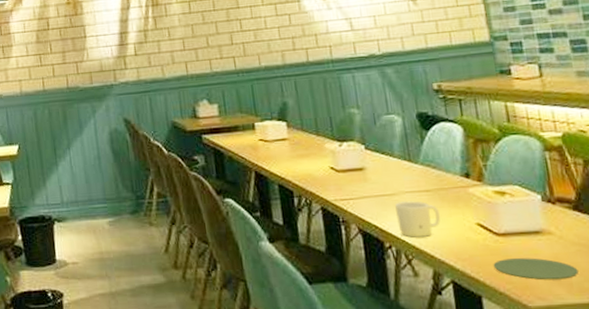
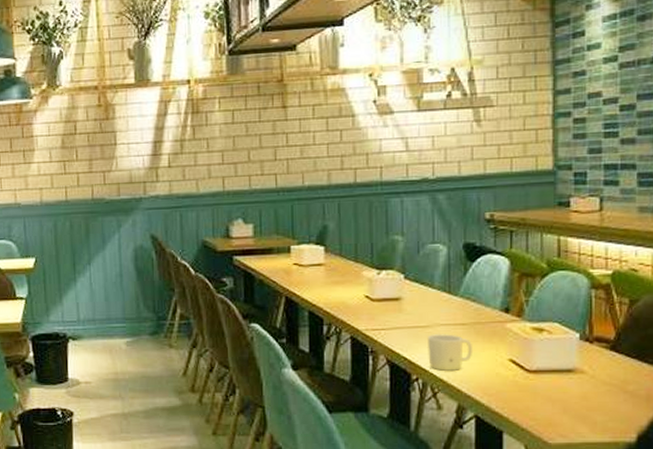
plate: present [493,258,579,280] -> none [519,396,605,418]

